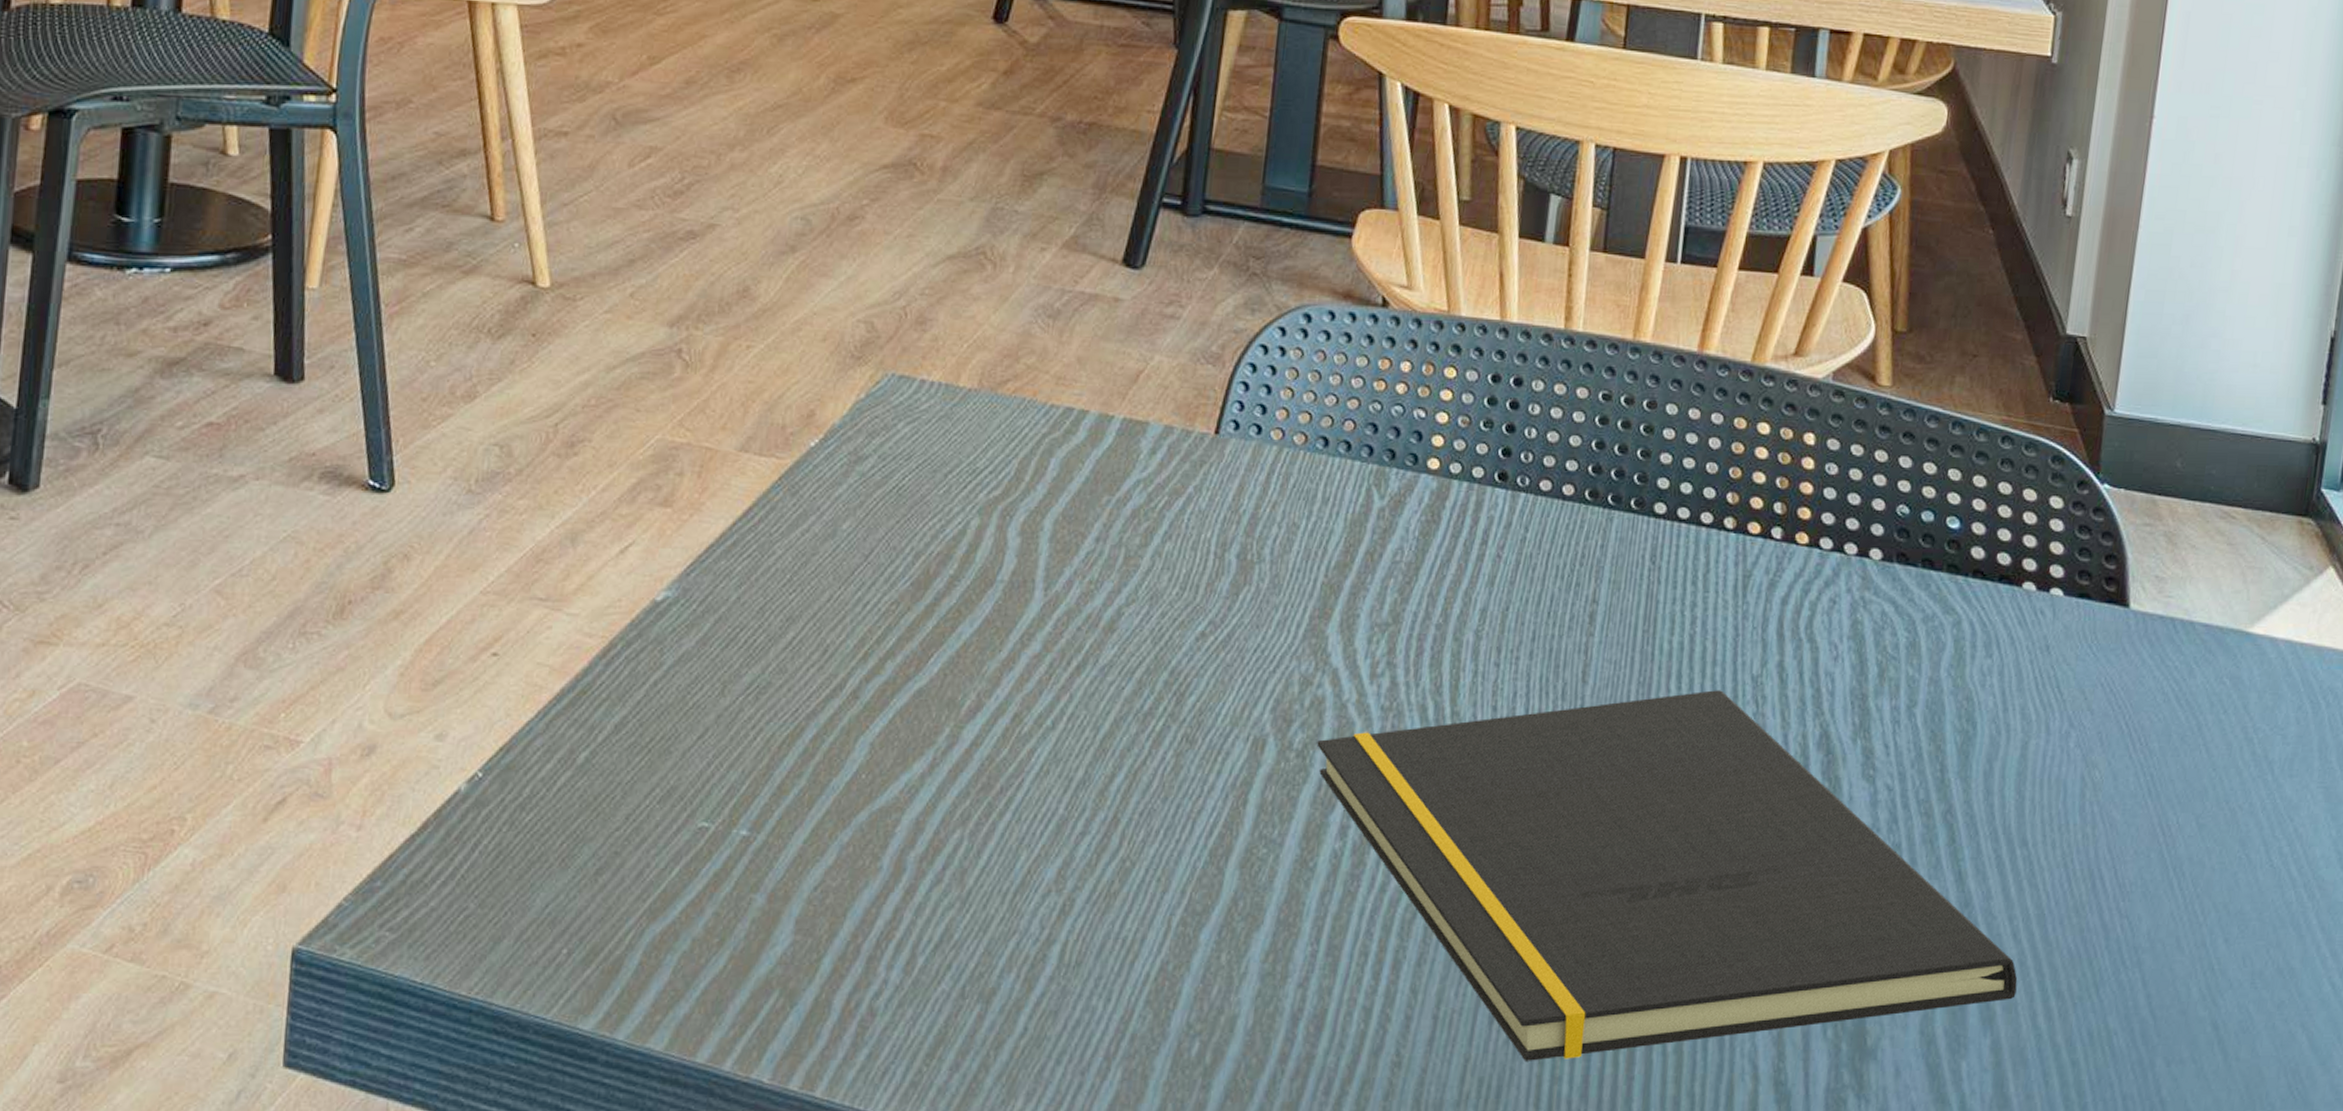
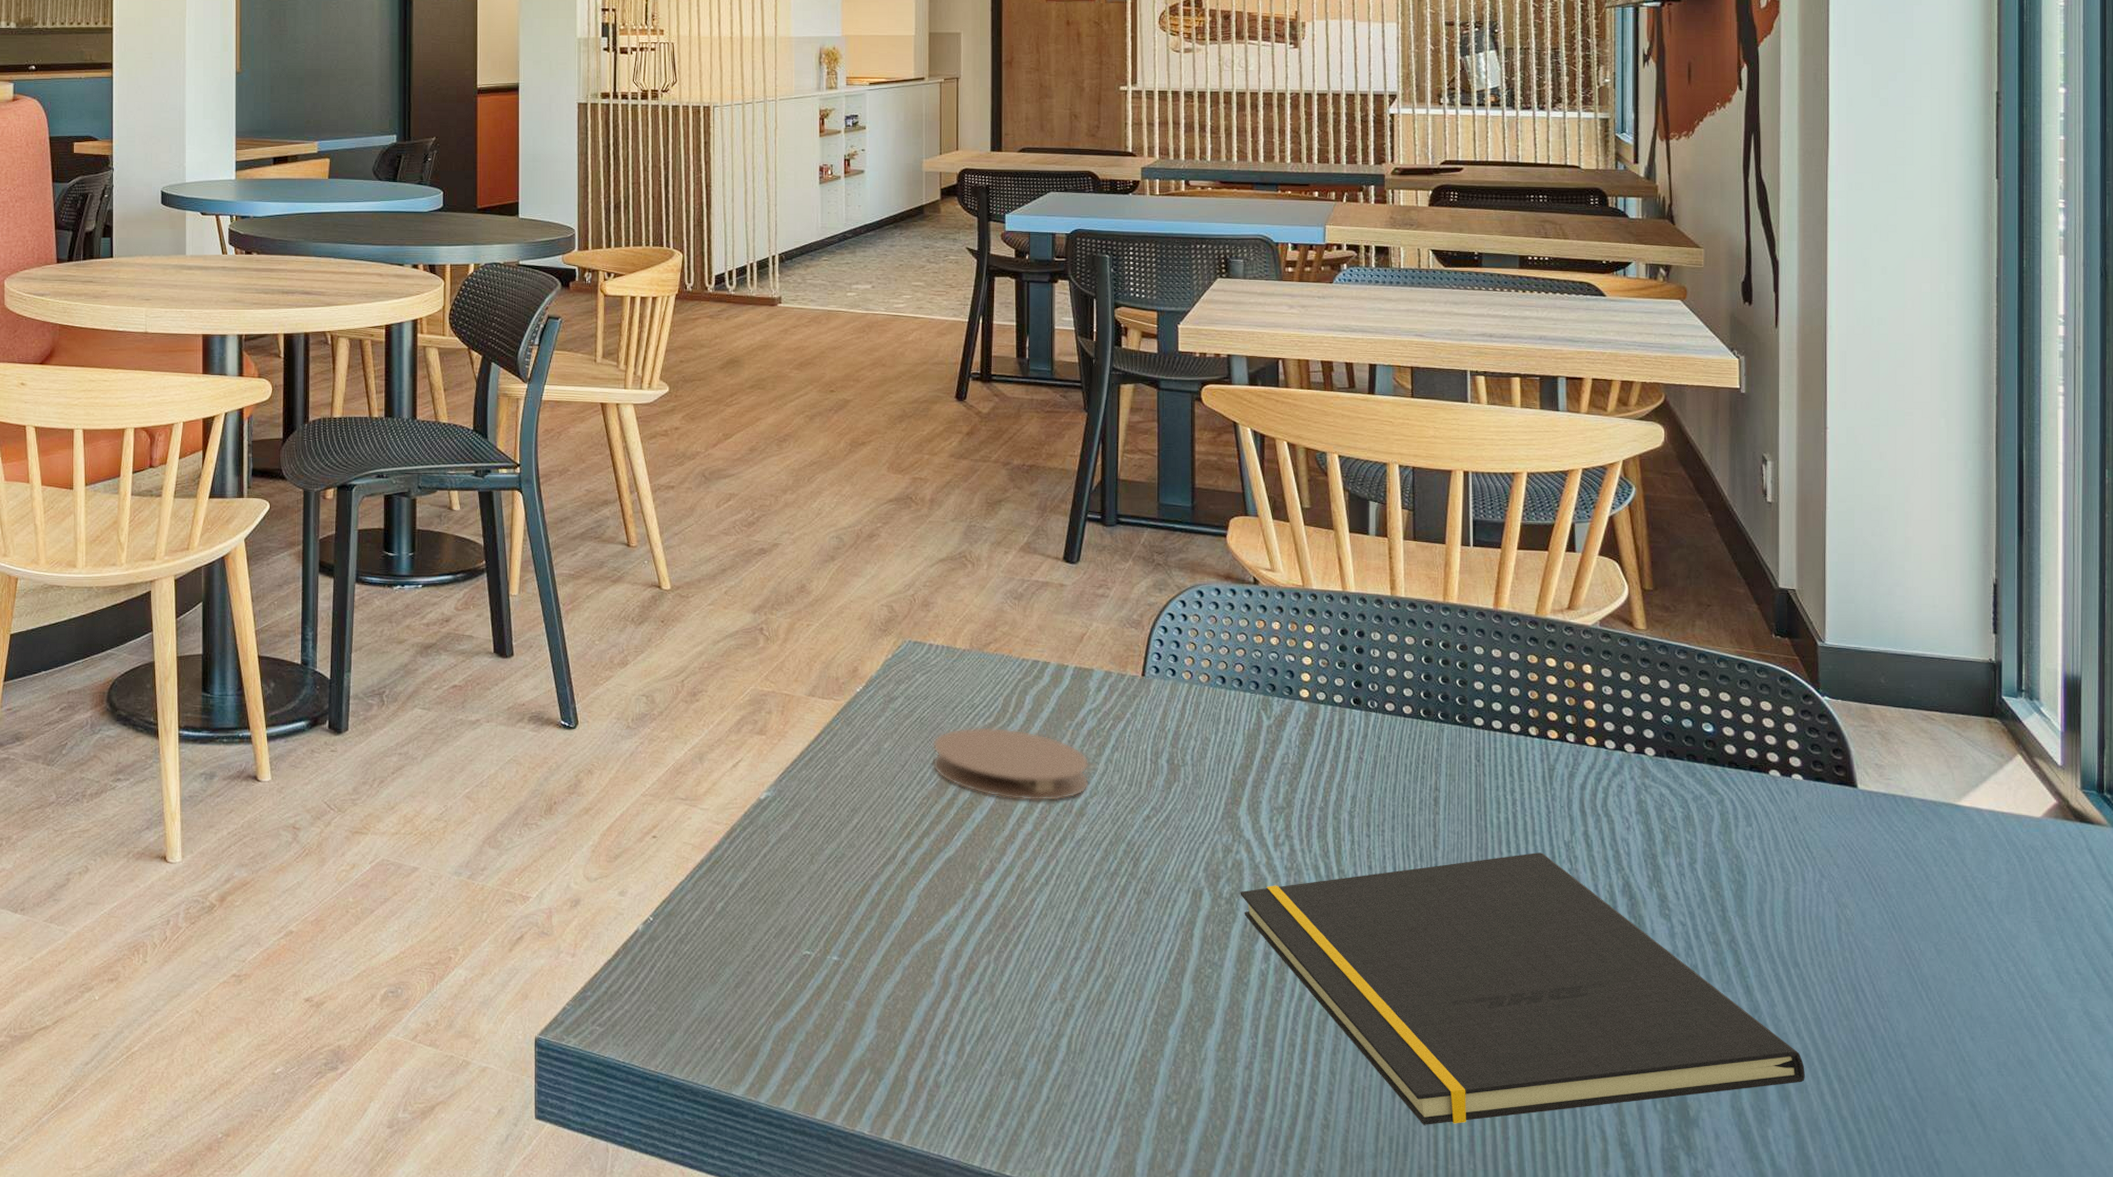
coaster: none [908,501,1130,611] -> present [932,726,1090,801]

